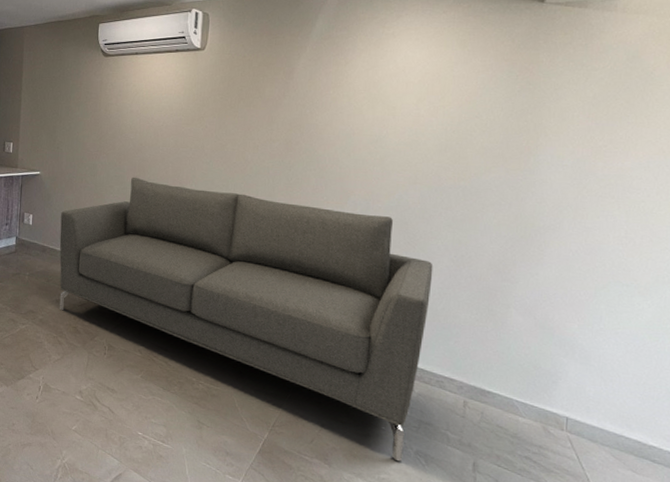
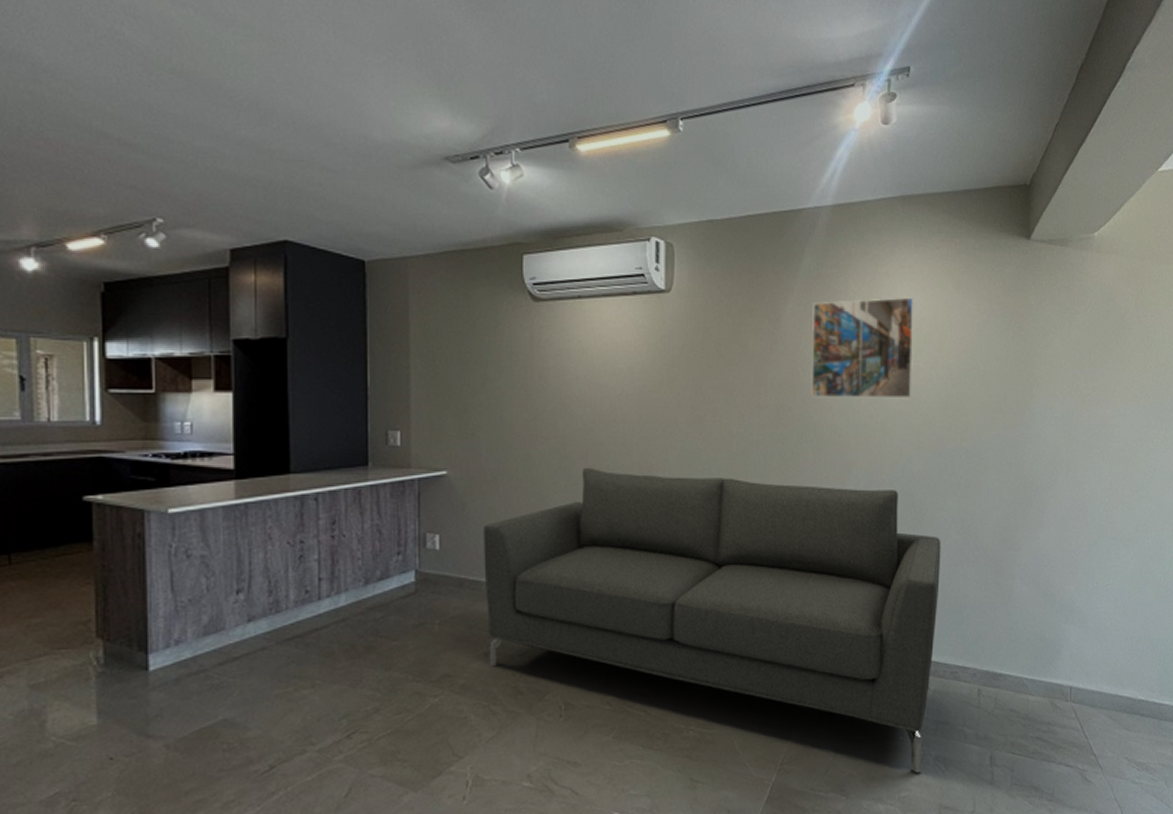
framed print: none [316,54,418,141] -> present [811,297,914,399]

